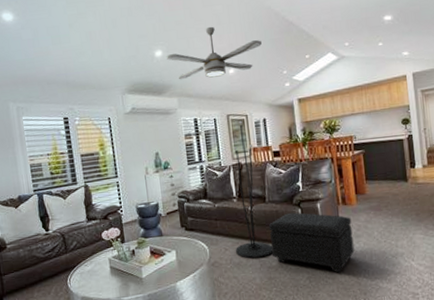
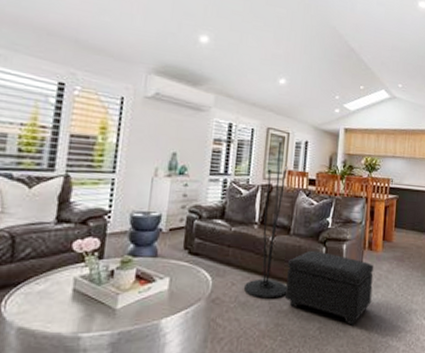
ceiling fan: present [165,26,262,80] -> none [211,27,320,85]

